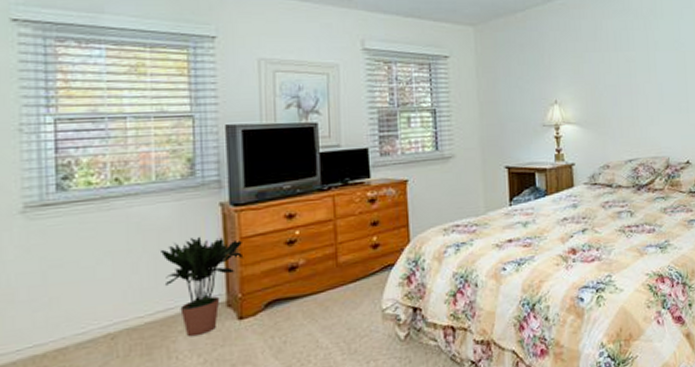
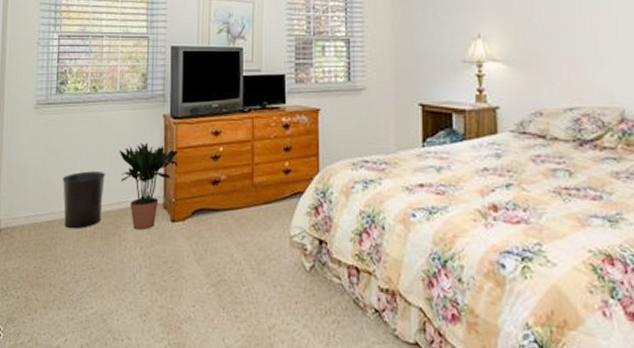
waste bin: none [74,278,141,353] -> present [62,171,105,229]

